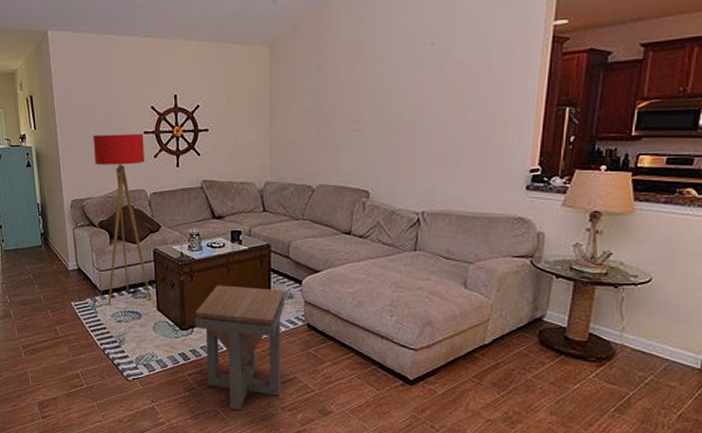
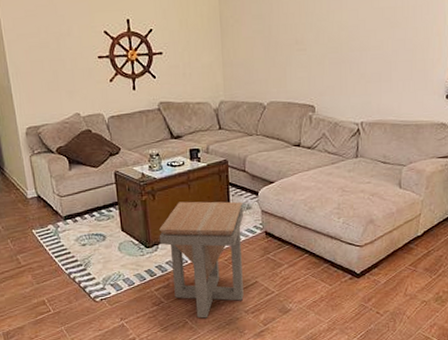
floor lamp: present [93,133,152,306] -> none [45,58,115,231]

